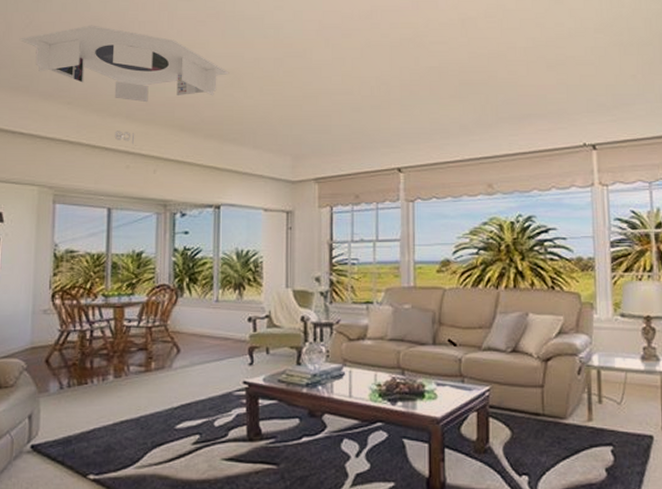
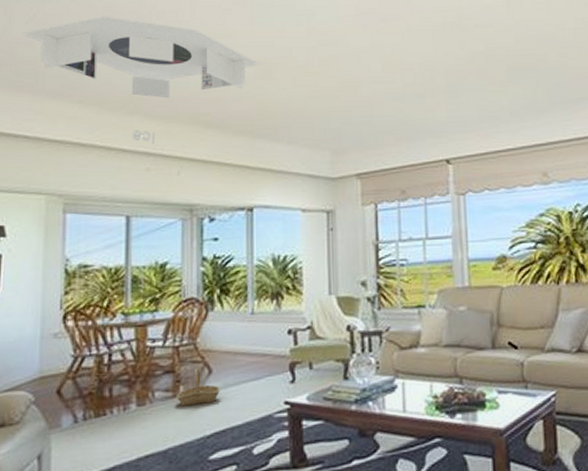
basket: none [148,347,187,380] -> present [176,368,220,407]

